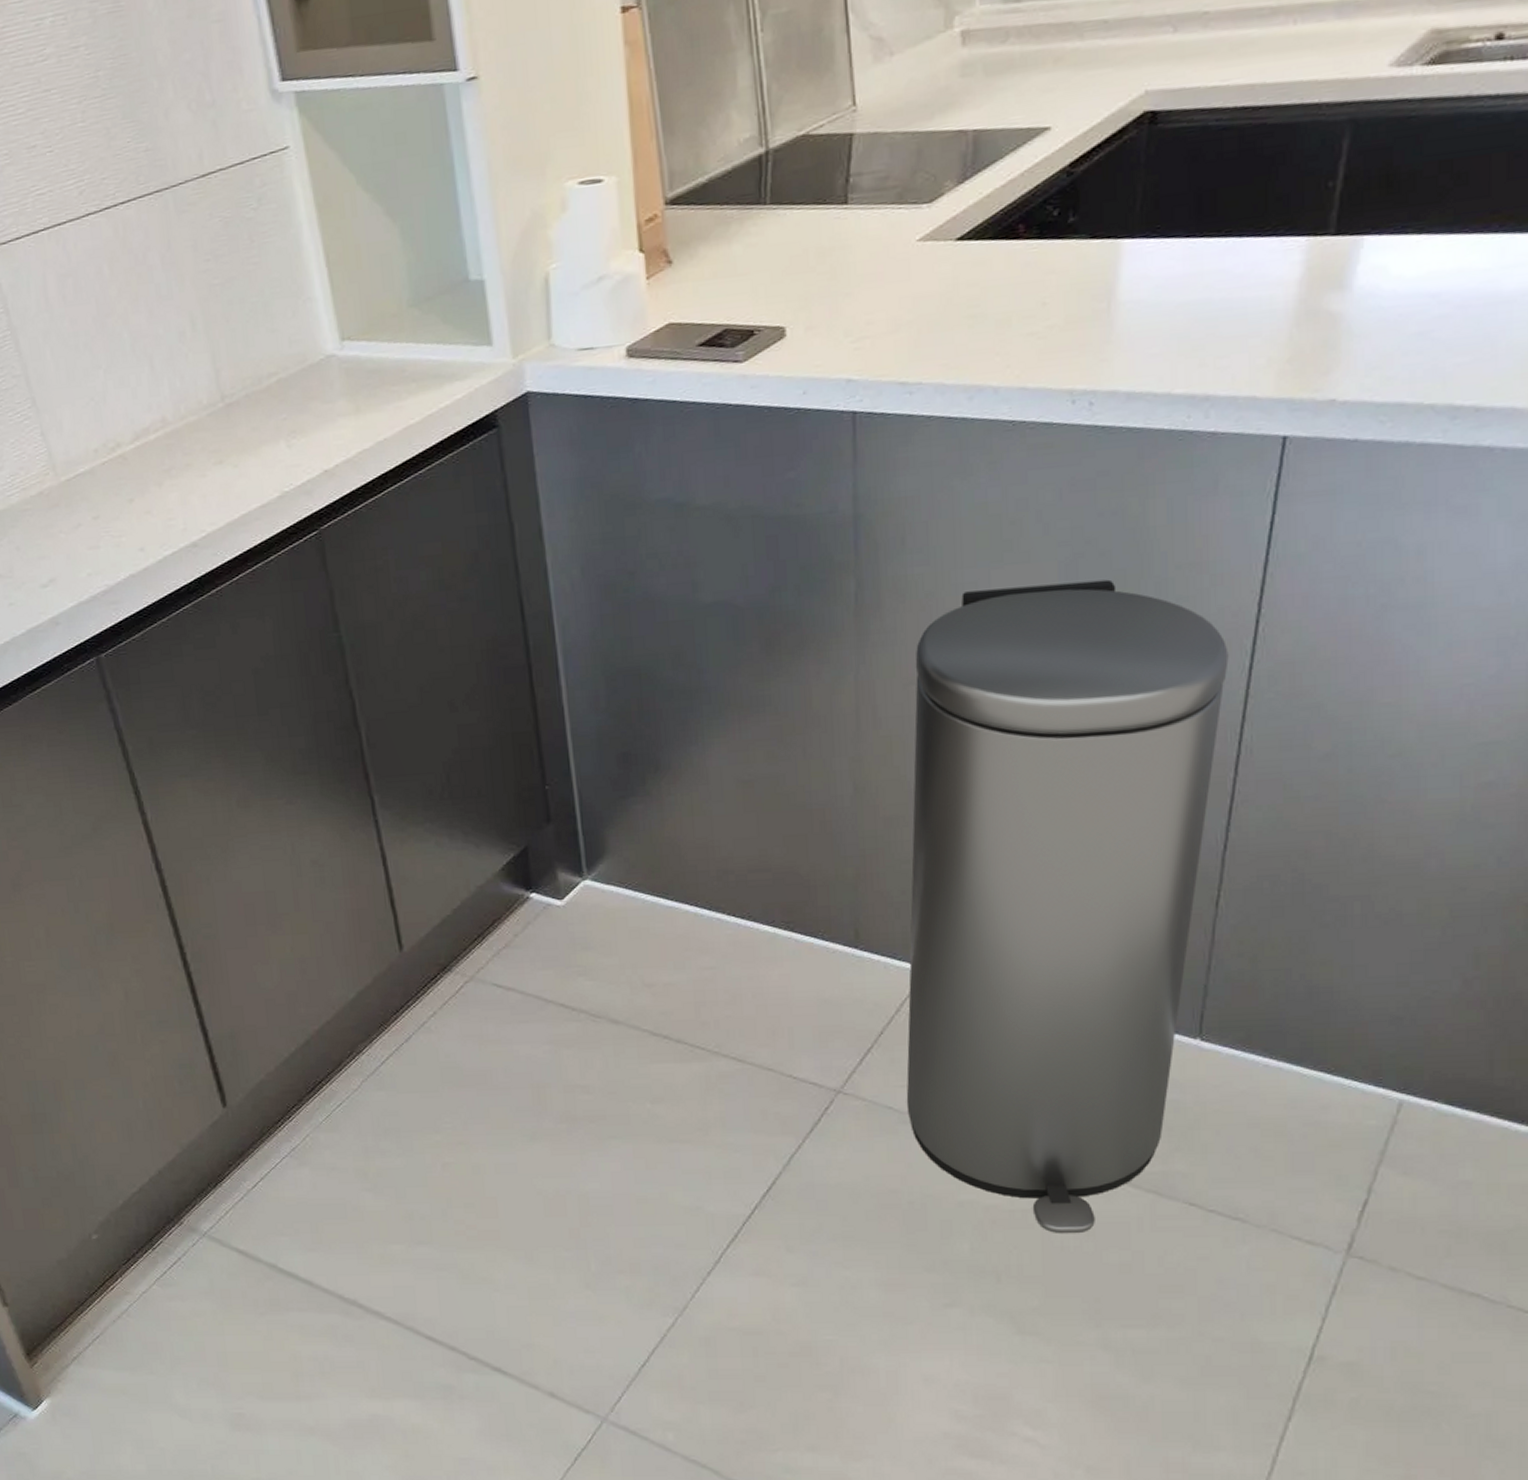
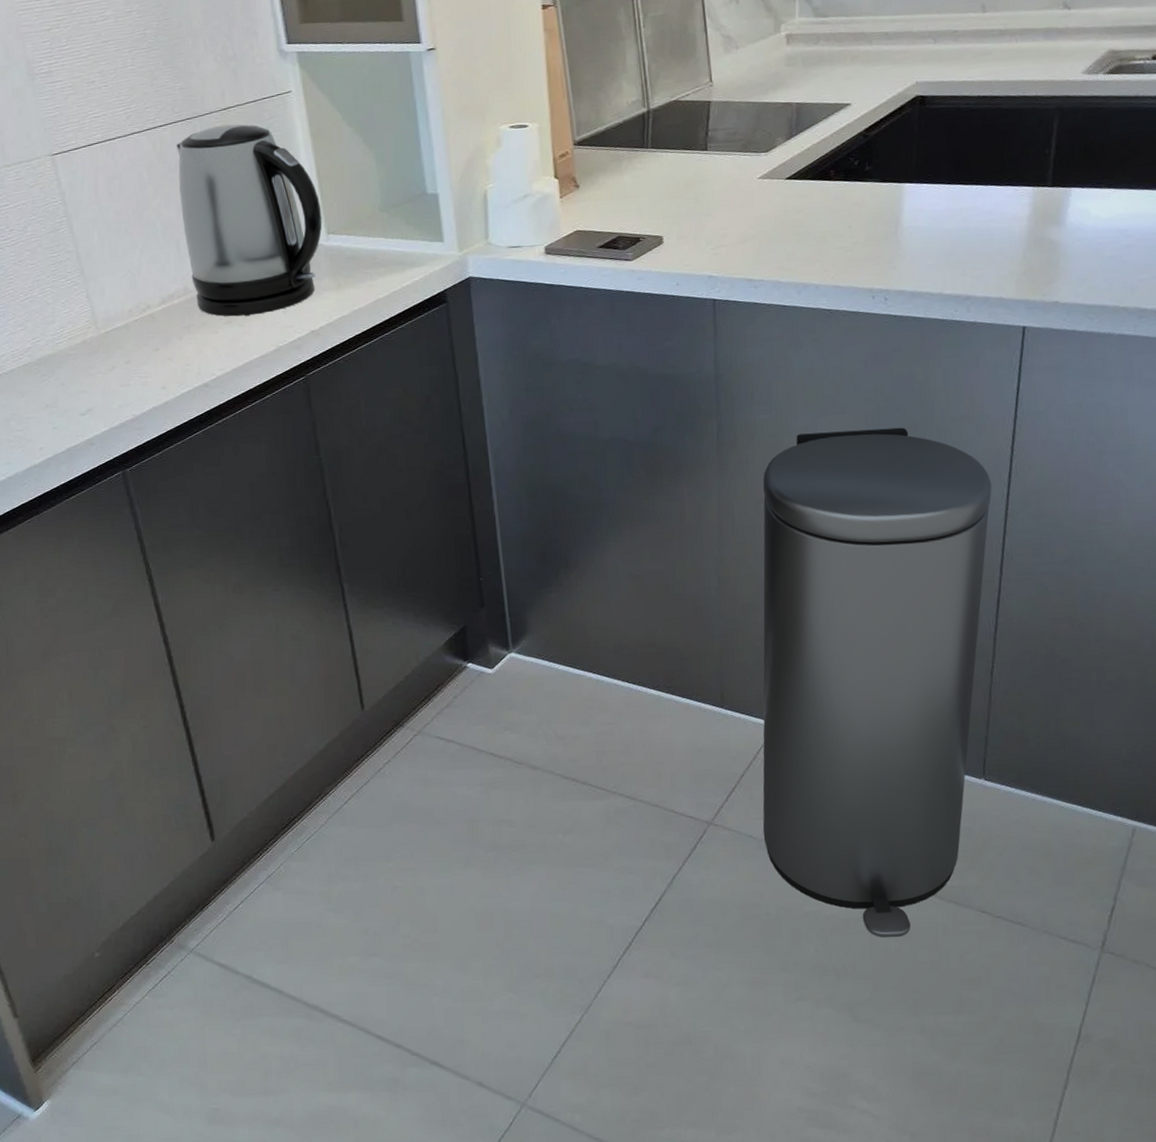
kettle: none [144,195,335,455] -> present [176,124,323,317]

